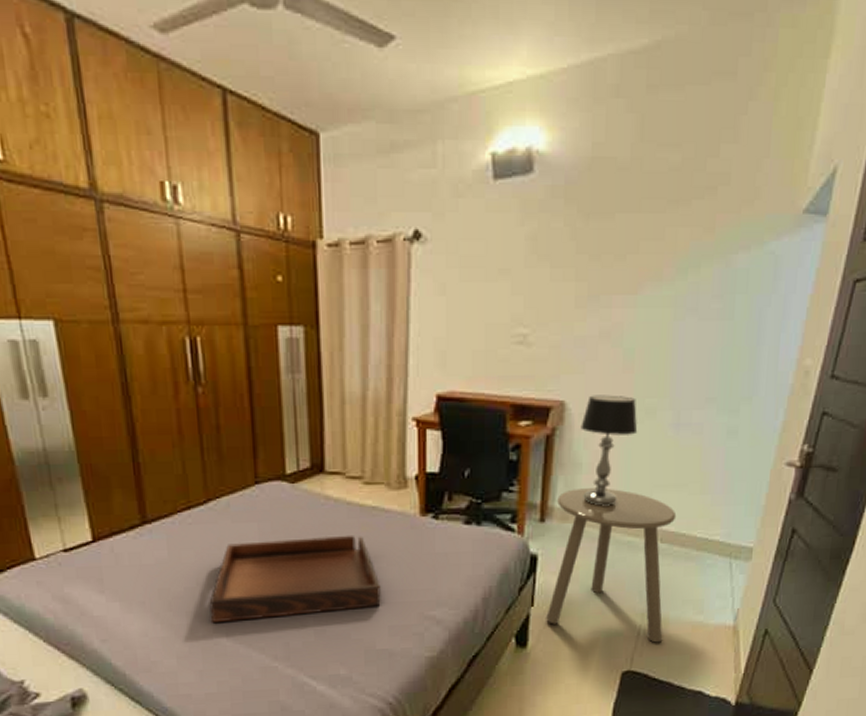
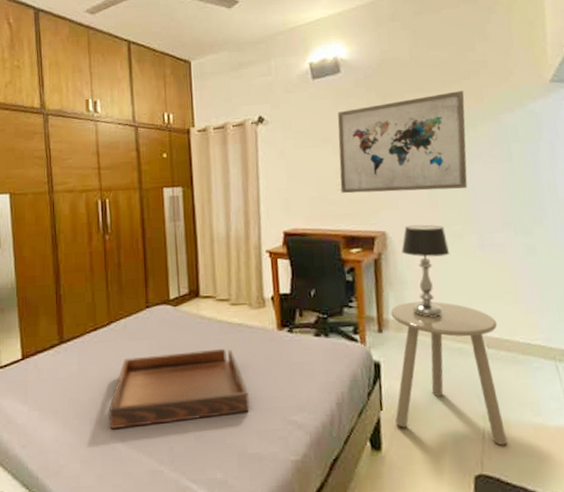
wall art: none [515,215,693,352] -> present [337,91,468,194]

